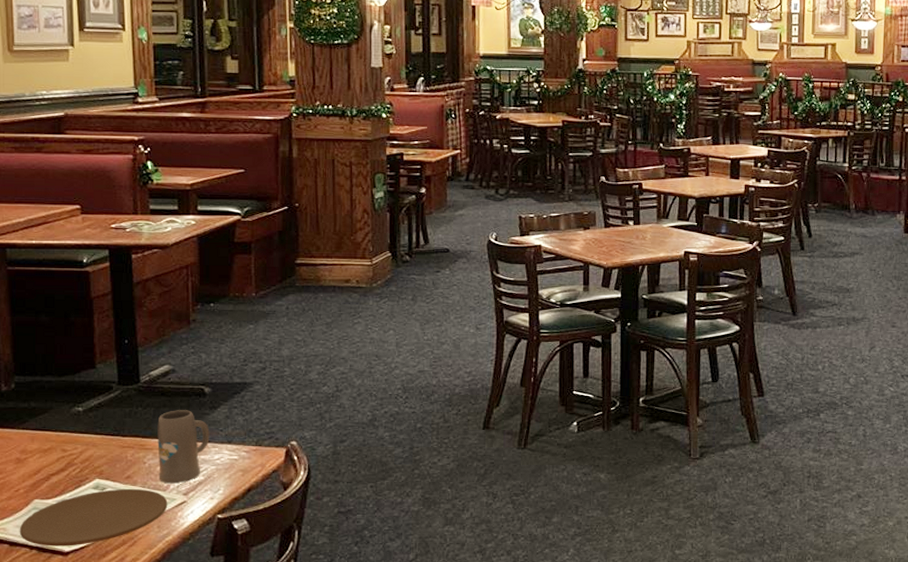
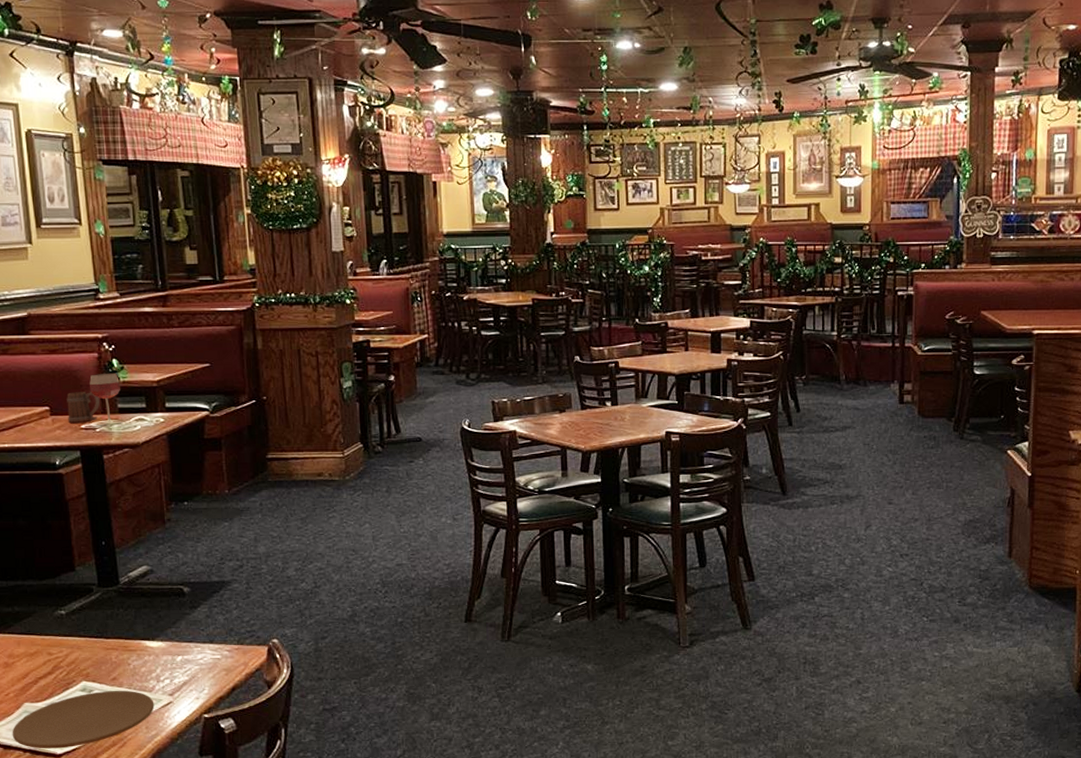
beer mug: none [98,192,132,224] -> present [66,392,101,425]
wineglass: none [123,174,154,226] -> present [89,372,123,426]
beer mug: present [157,410,210,484] -> none [139,610,192,685]

